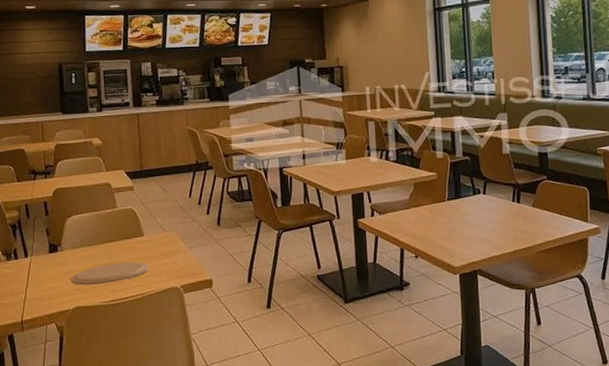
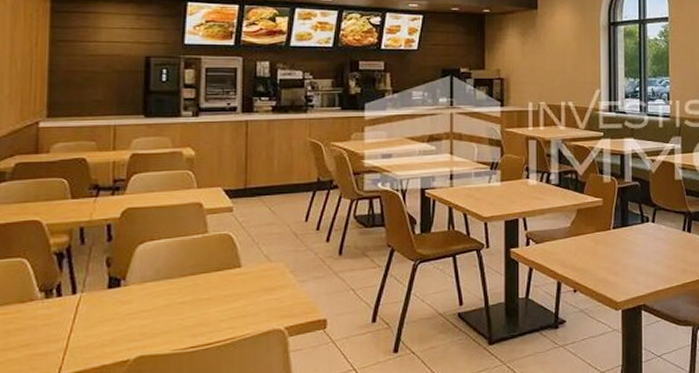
plate: present [71,262,149,285] -> none [135,299,245,329]

